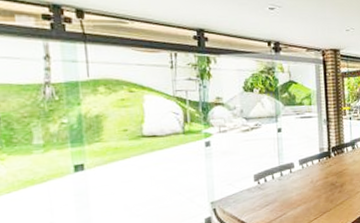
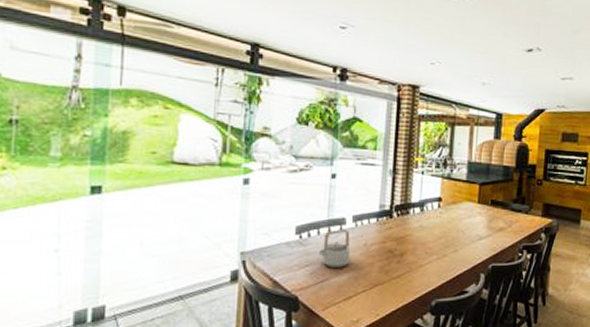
teapot: none [275,171,301,205] -> present [318,229,351,269]

